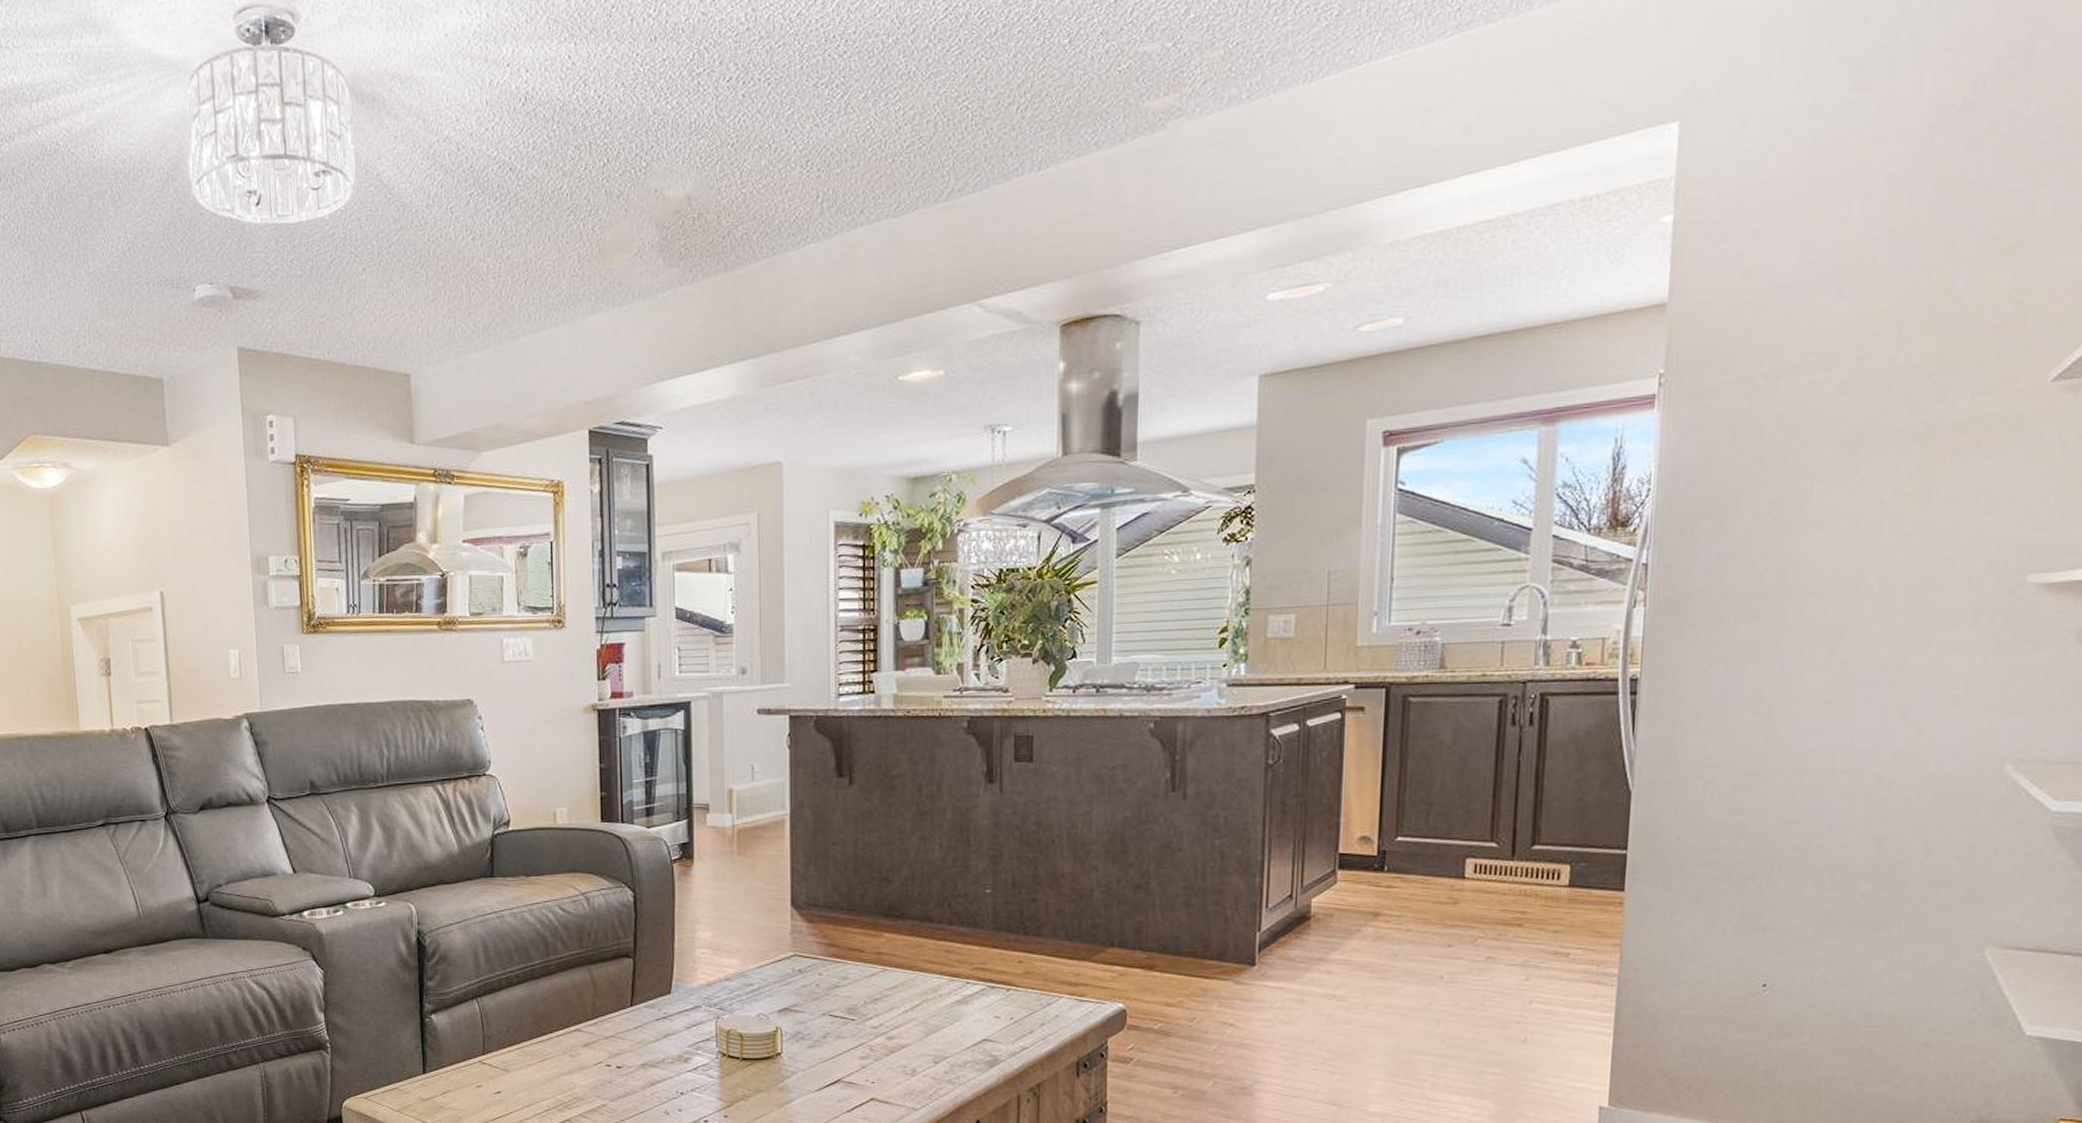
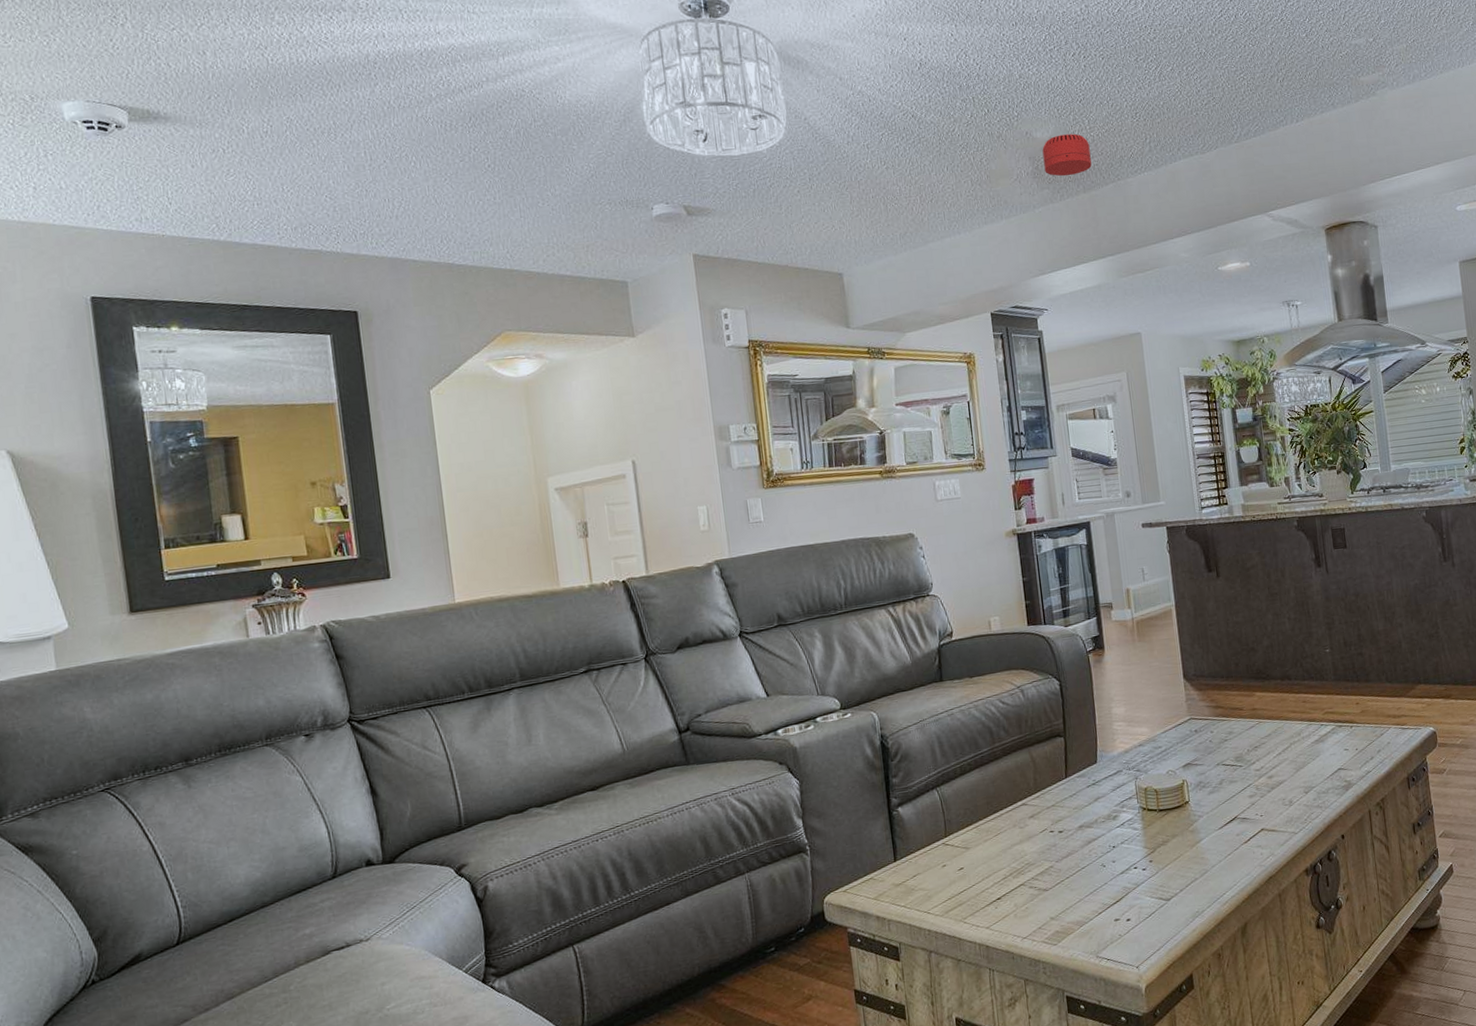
smoke detector: none [675,190,739,250] -> present [1042,133,1092,177]

